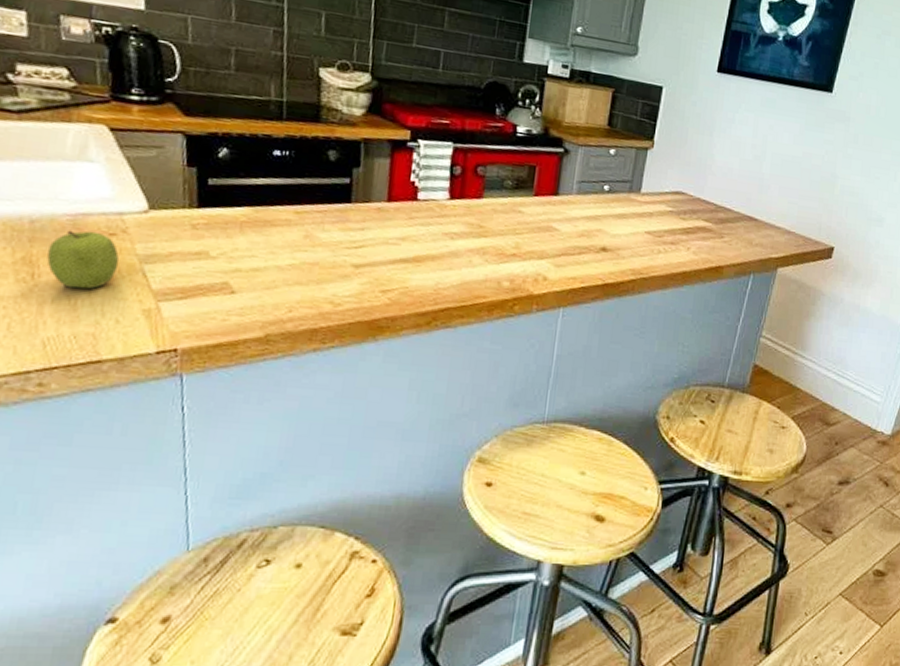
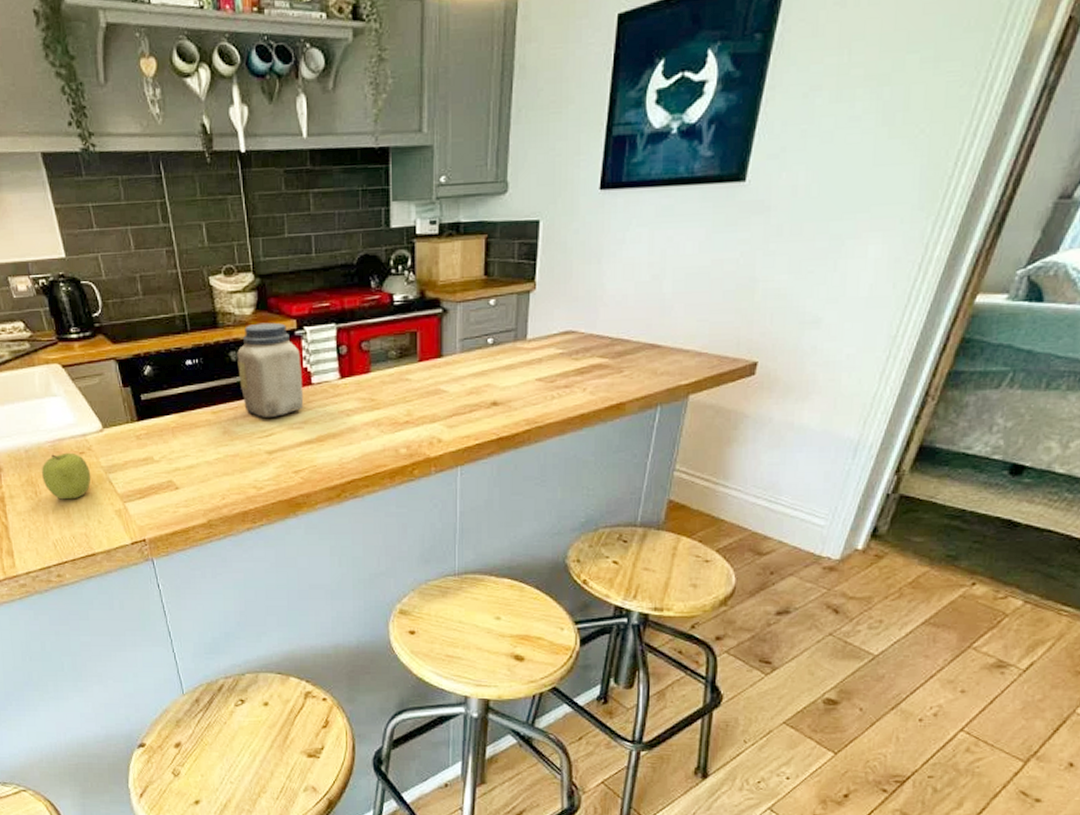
jar: none [334,126,410,229] -> present [237,322,304,417]

